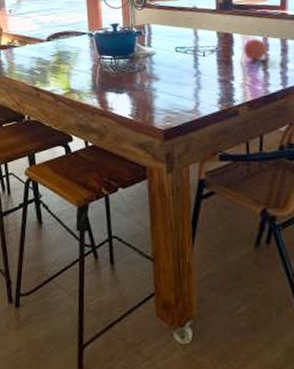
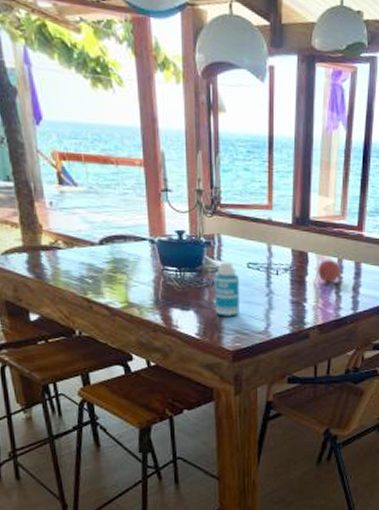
bottle: none [145,48,169,98] -> present [214,262,239,317]

